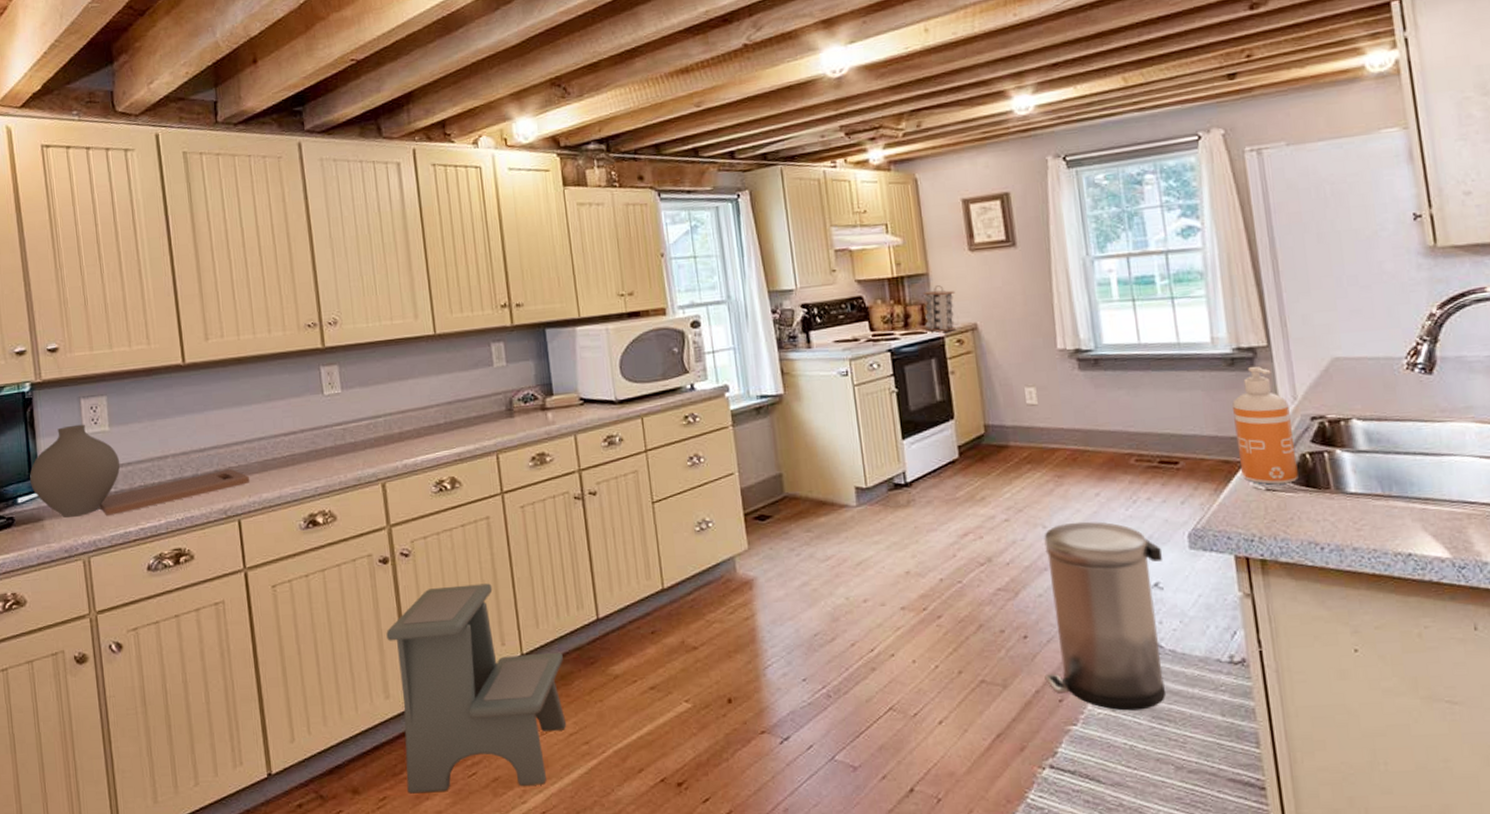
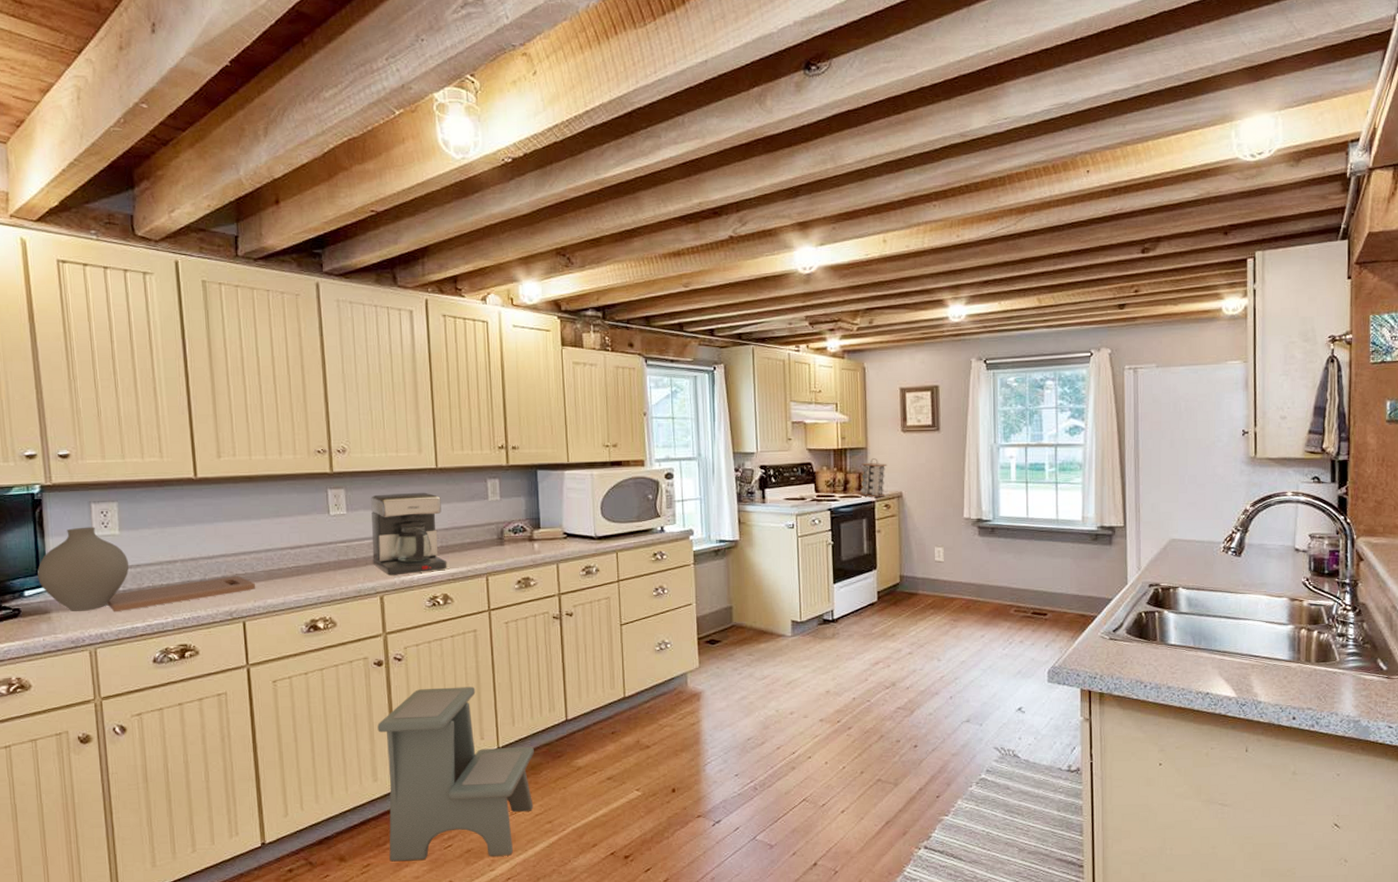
coffee maker: none [366,362,453,460] -> present [371,492,447,576]
pedal bin: present [1044,521,1166,711] -> none [927,657,1027,806]
soap dispenser: present [1232,366,1299,485] -> none [1092,541,1135,635]

